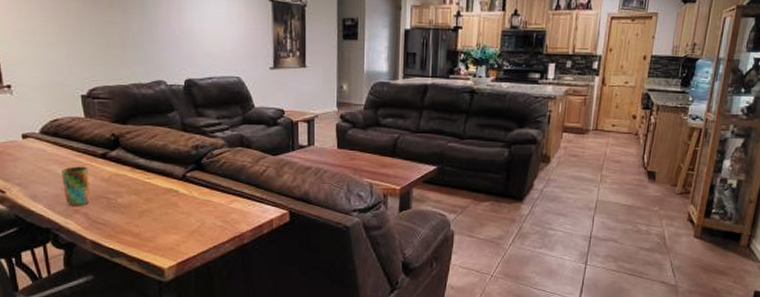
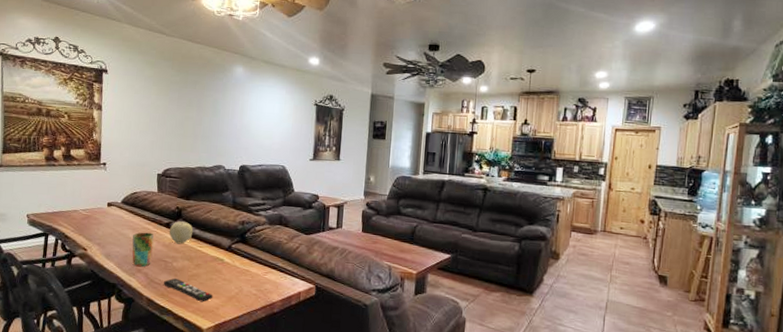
fruit: none [106,150,137,177] -> present [169,221,193,245]
remote control: none [109,215,171,240] -> present [164,277,213,302]

